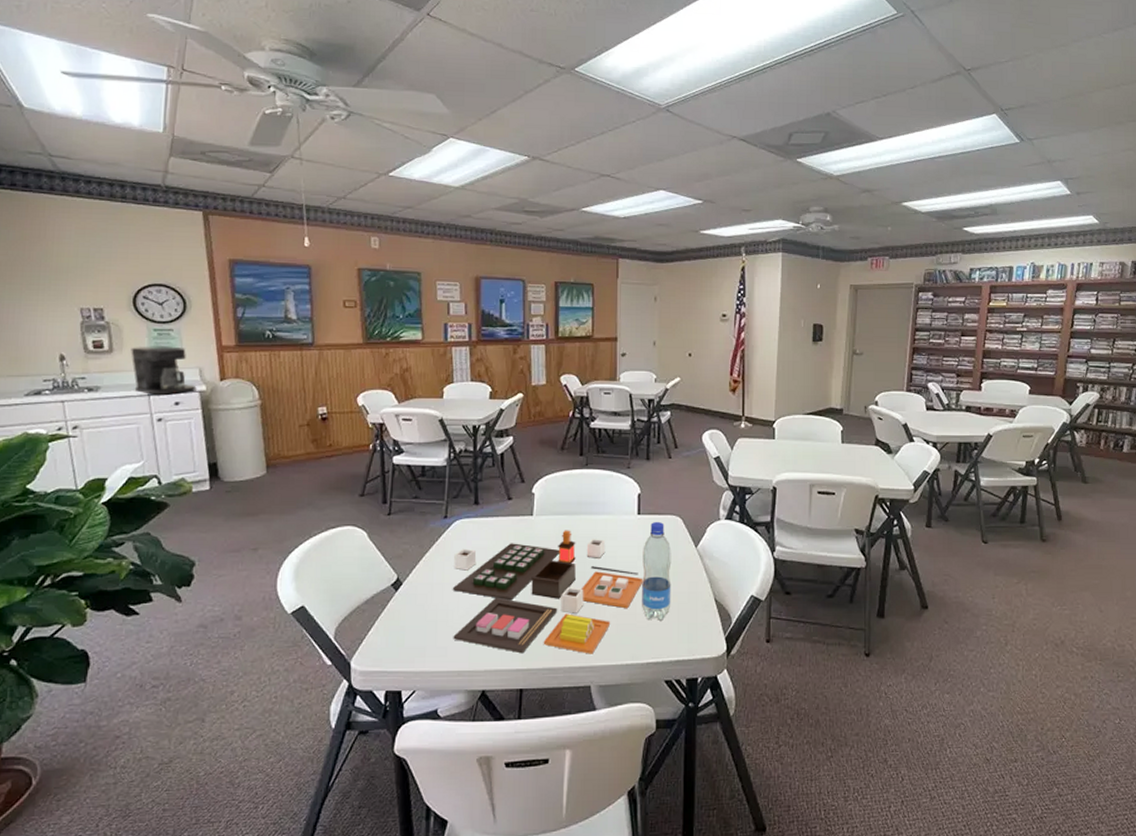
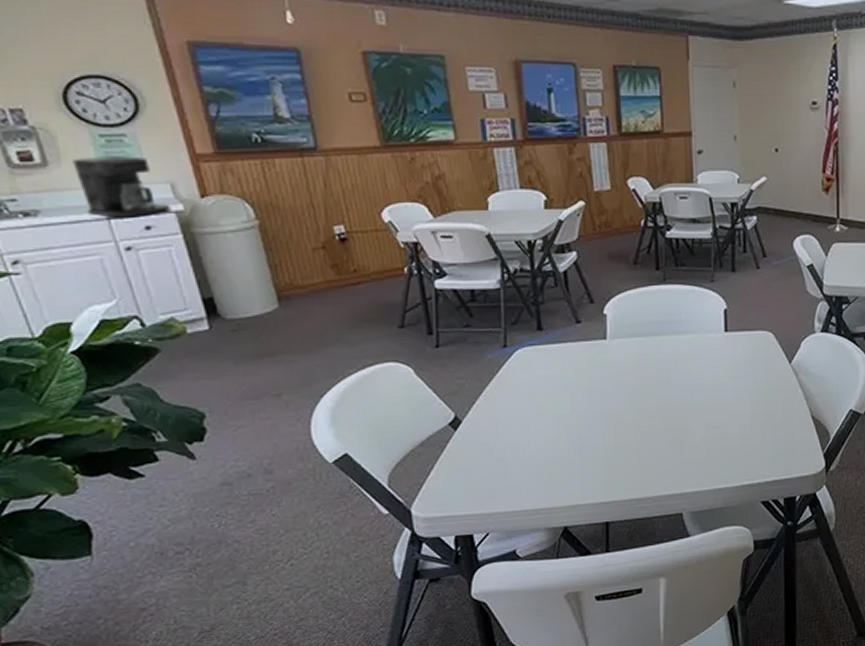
toy food set: present [452,530,644,654] -> none [519,352,734,486]
bottle: present [642,521,672,621] -> none [732,338,765,443]

